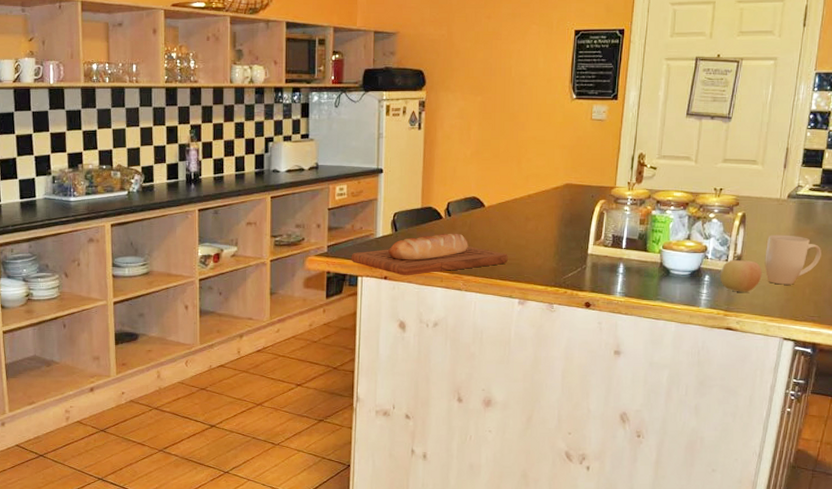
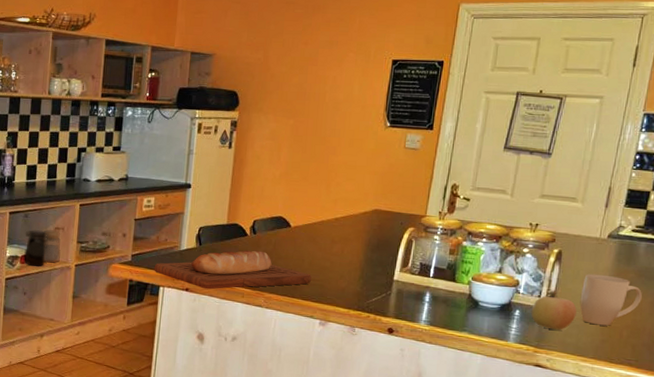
jar: none [216,226,241,264] -> present [25,230,49,266]
salt shaker: none [235,225,254,260] -> present [43,230,60,263]

